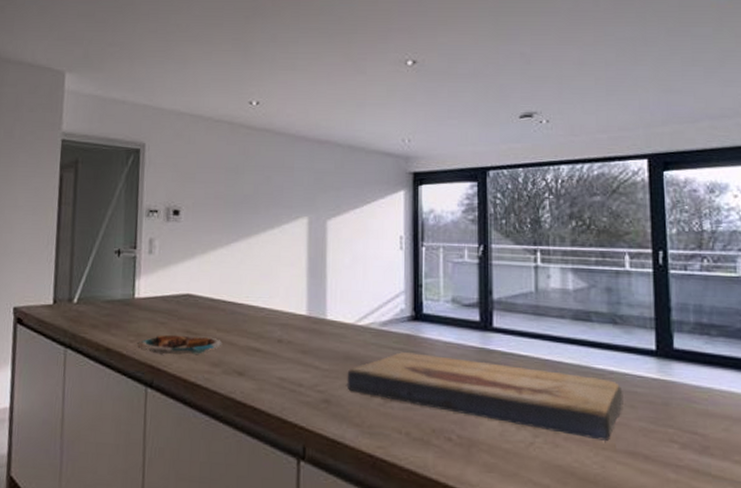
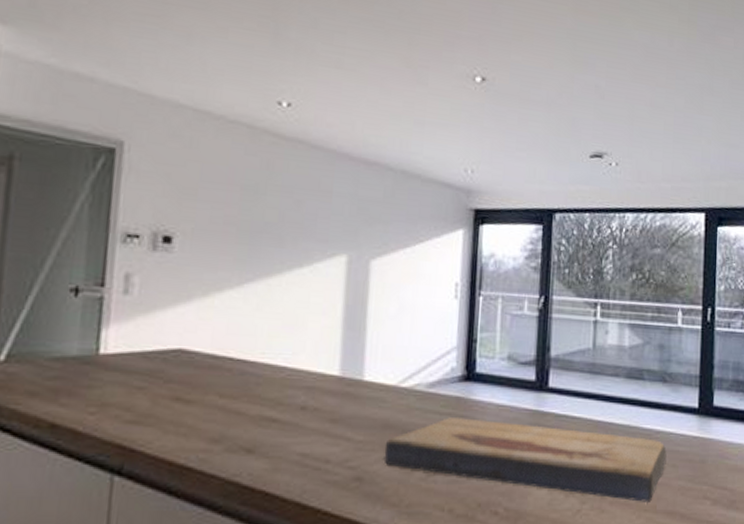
plate: present [136,334,223,356] -> none [99,403,226,431]

